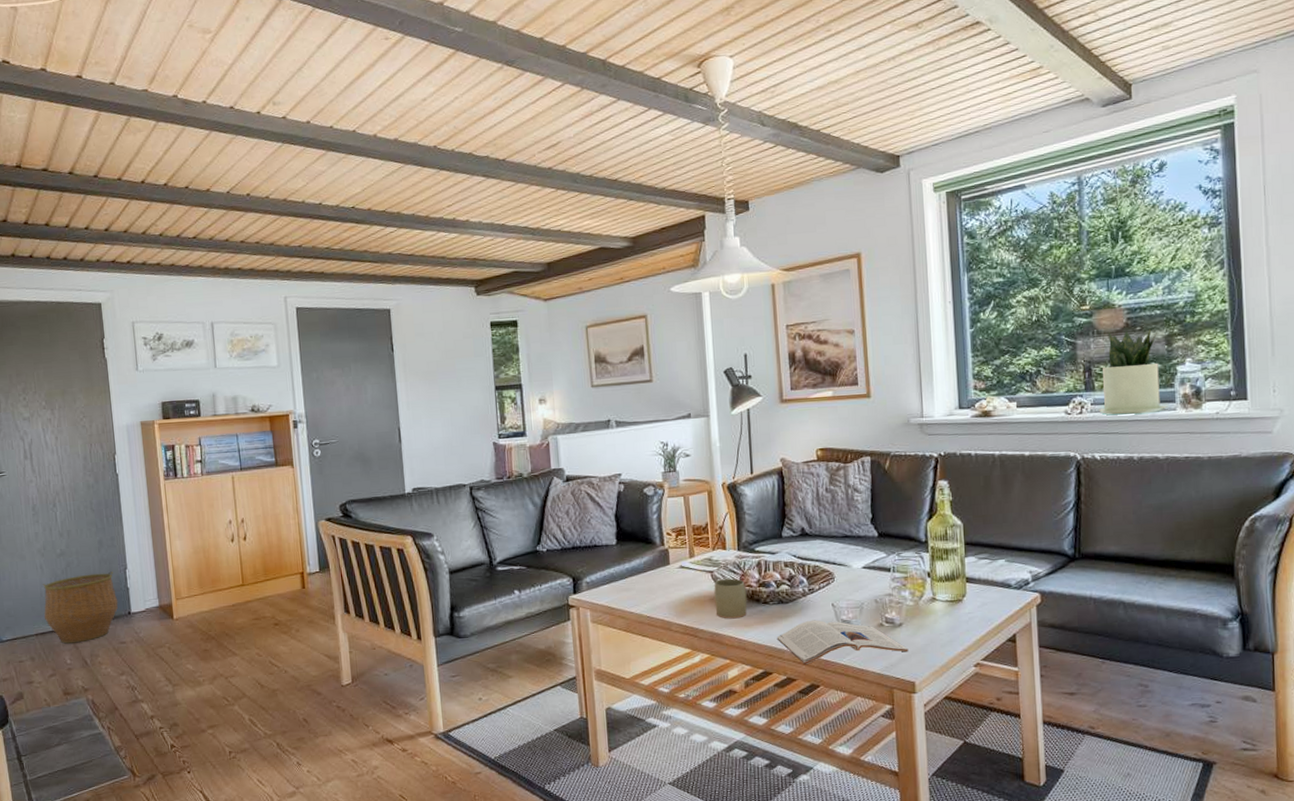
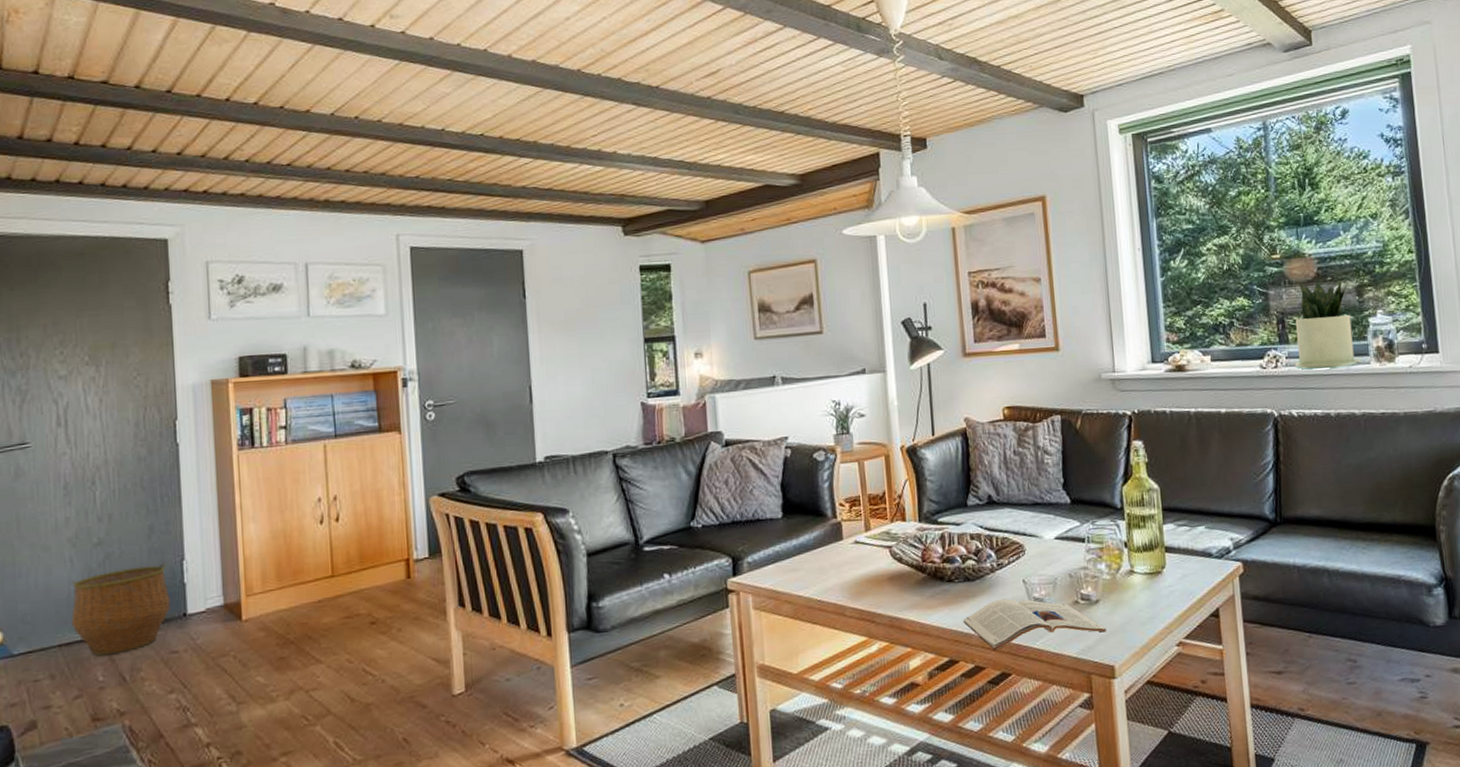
mug: present [714,578,748,619] -> none [892,554,930,601]

